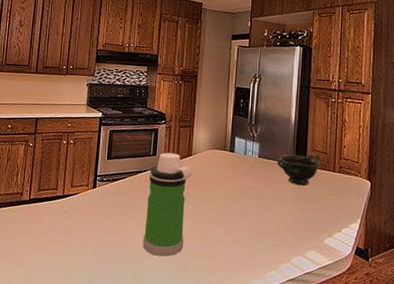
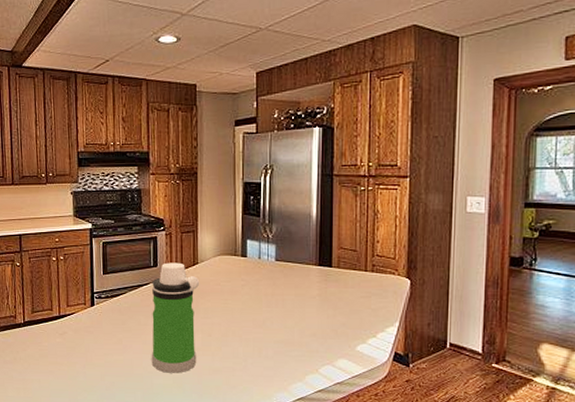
bowl: present [277,154,321,186] -> none [297,253,349,289]

